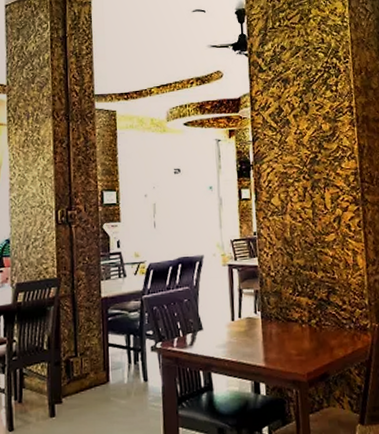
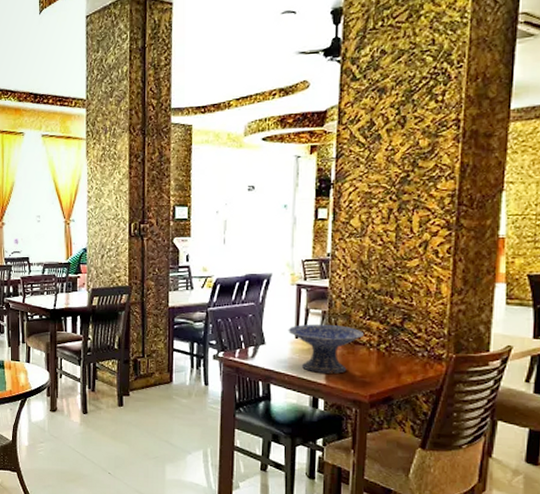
decorative bowl: none [224,303,295,356] -> present [288,324,363,374]

